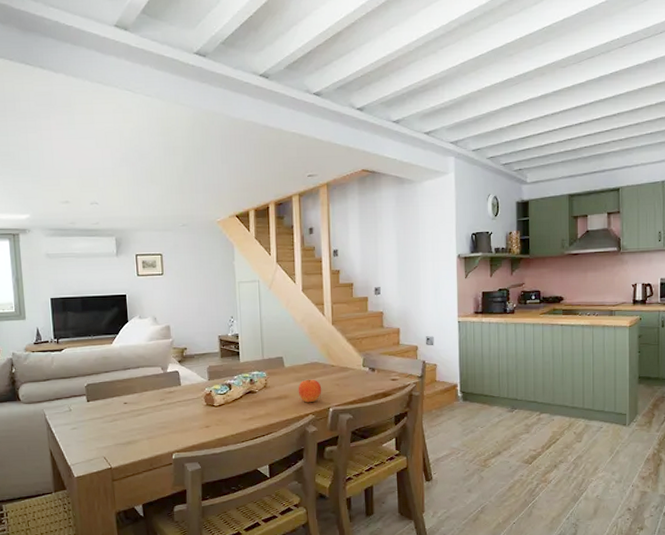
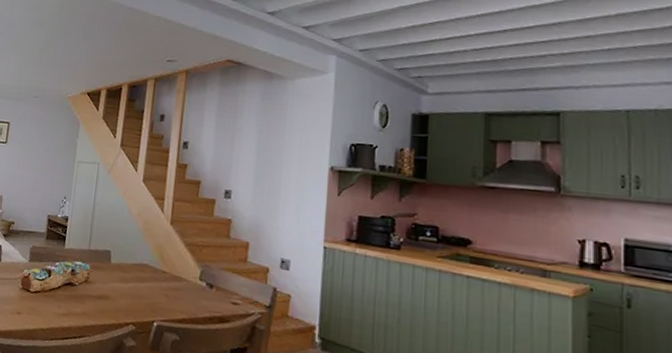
fruit: present [298,379,322,403] -> none [121,282,149,311]

